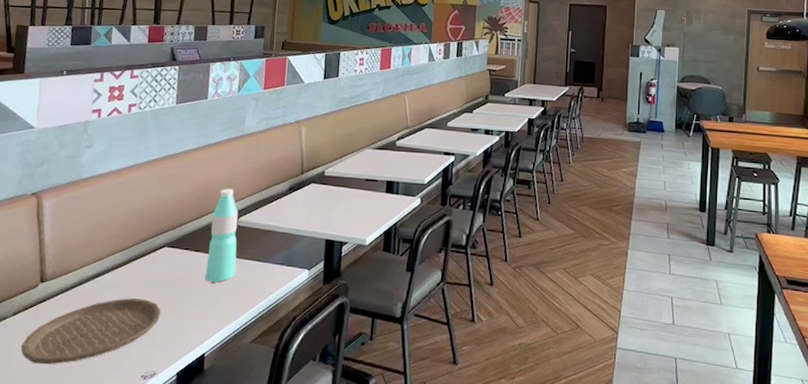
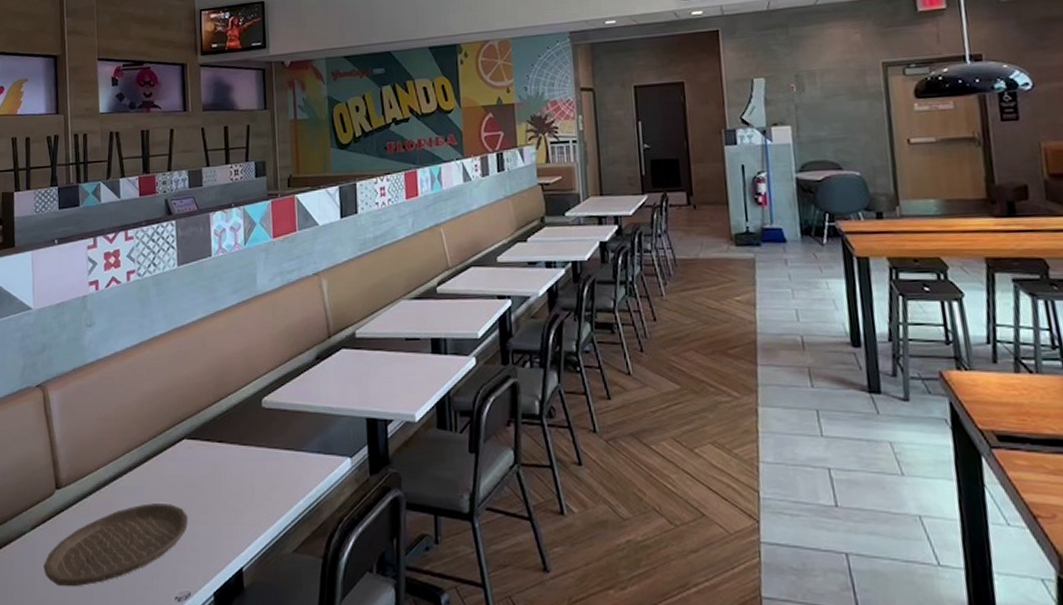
water bottle: present [205,188,239,283] -> none [232,362,267,479]

